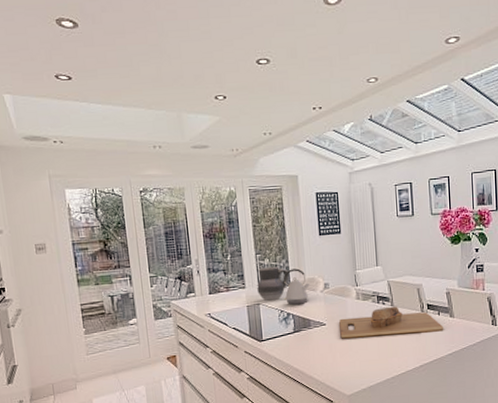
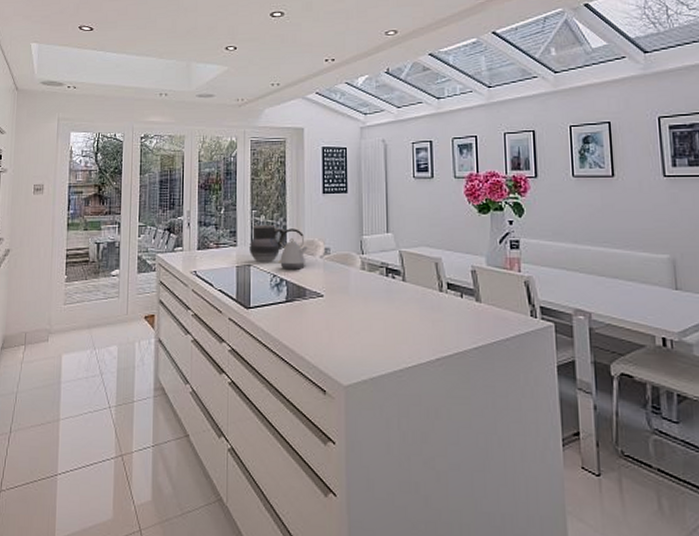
cutting board: present [339,306,444,339] -> none [339,281,468,318]

